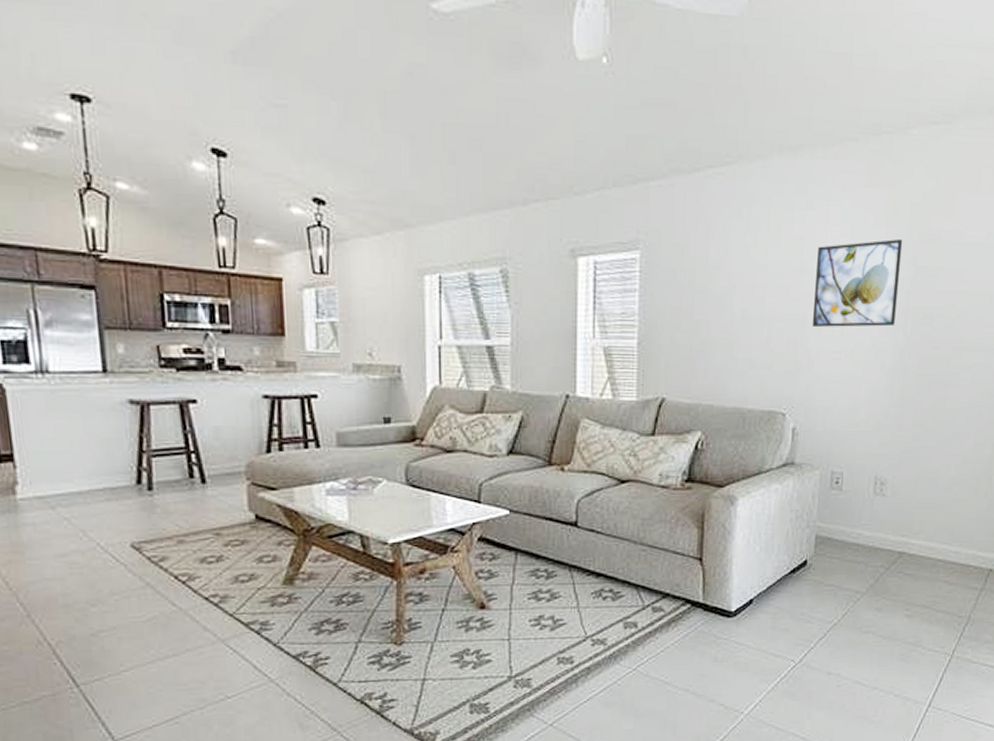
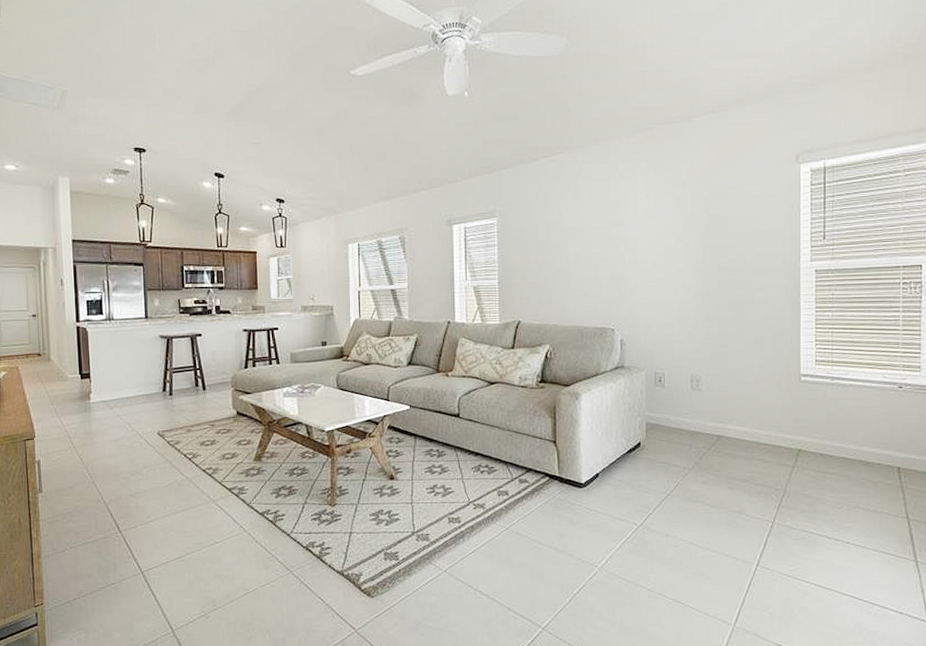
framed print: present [812,238,903,327] -> none [629,196,697,264]

